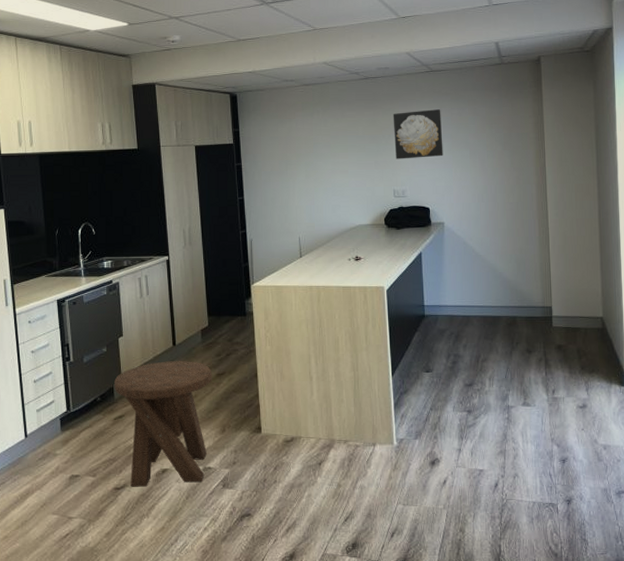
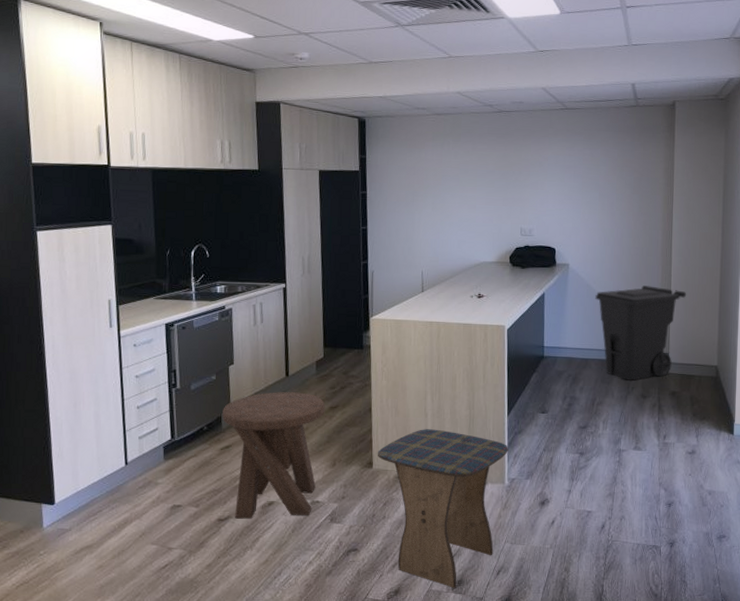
stool: none [265,392,396,552] -> present [377,429,509,588]
wall art: present [393,109,443,159] -> none [524,148,573,198]
trash can: none [472,240,566,336] -> present [595,285,687,381]

